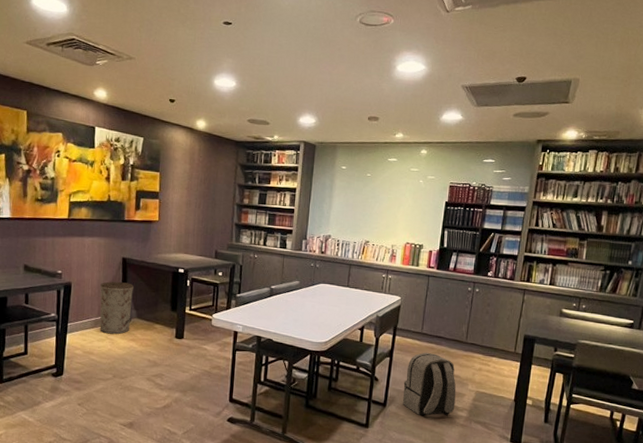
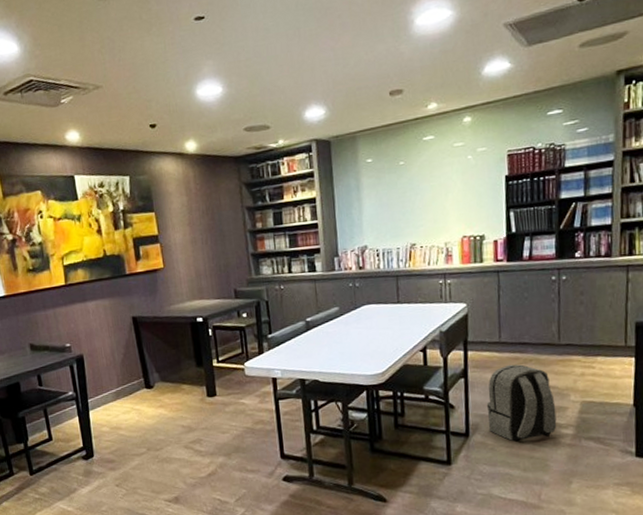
trash can: present [99,281,134,334] -> none [114,344,155,404]

